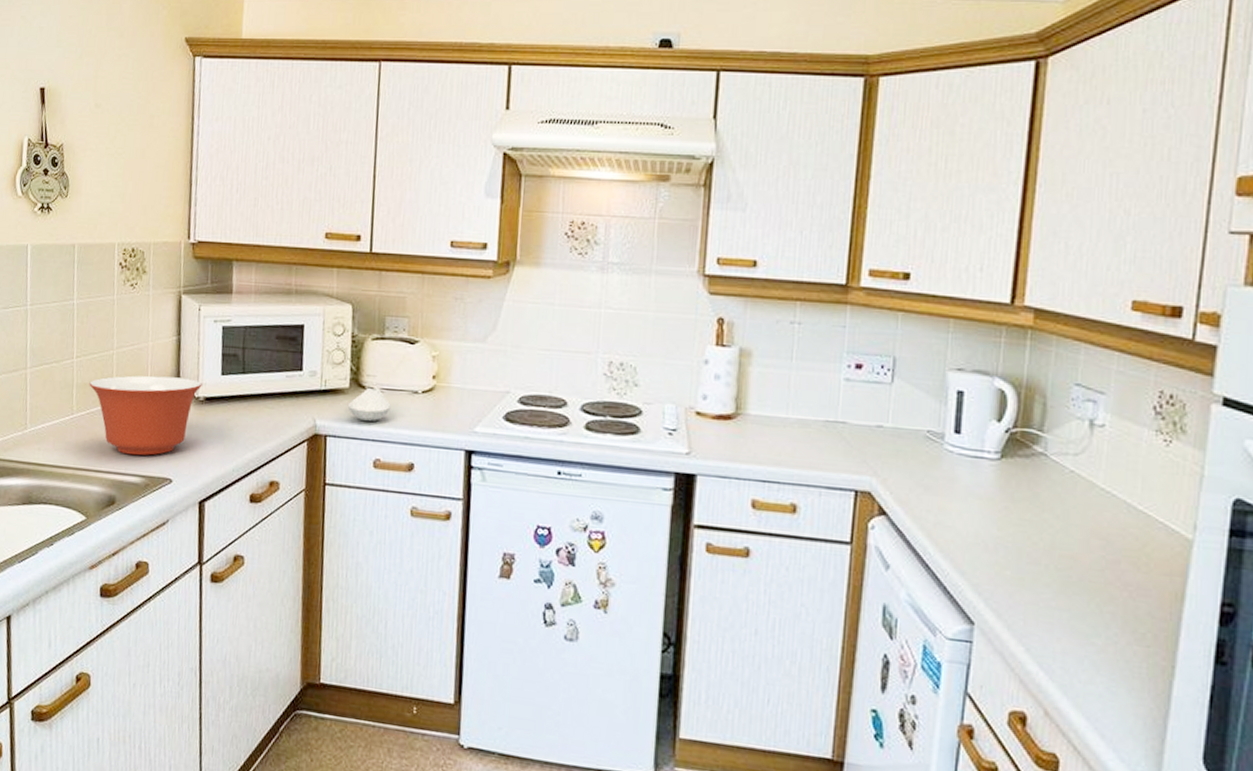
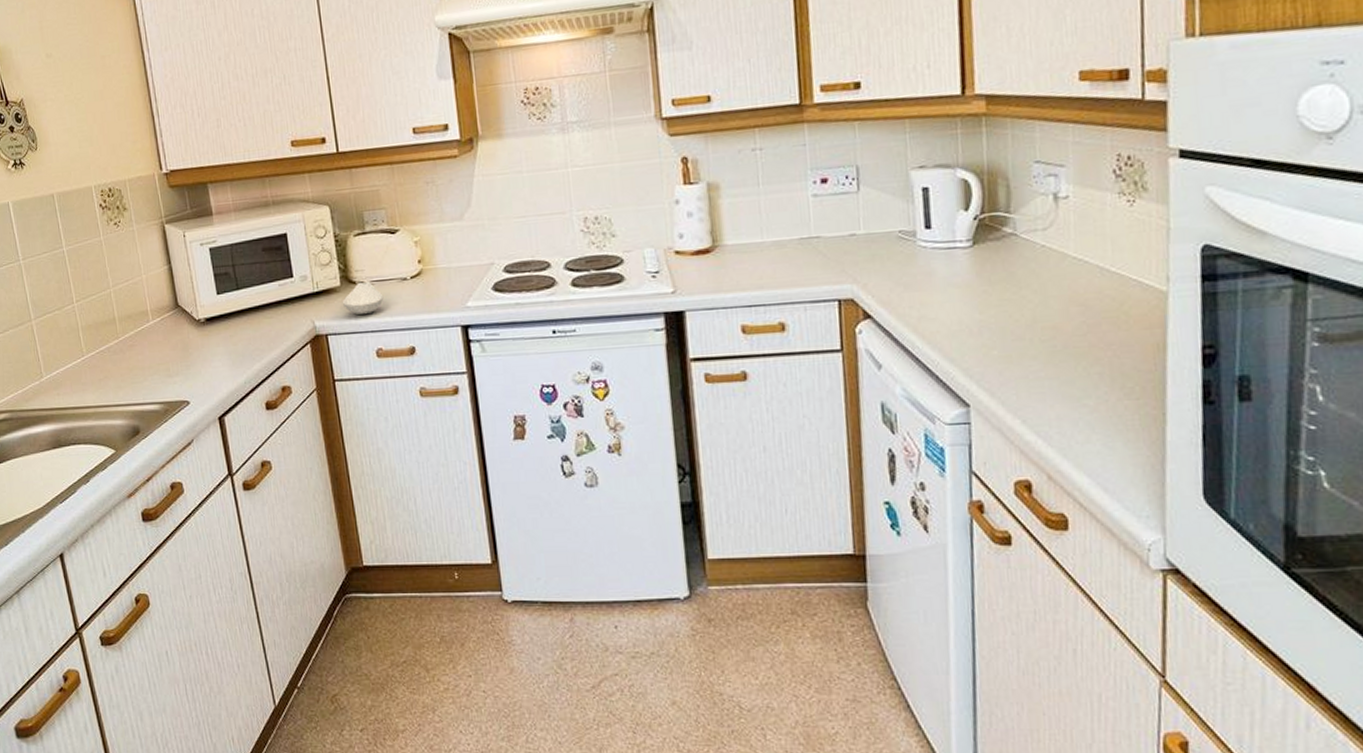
mixing bowl: present [89,375,202,456] -> none [93,303,201,385]

